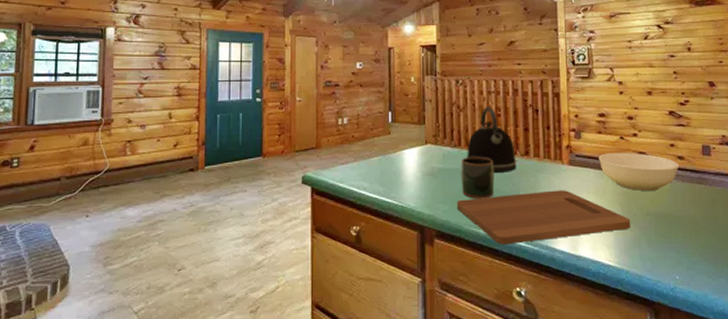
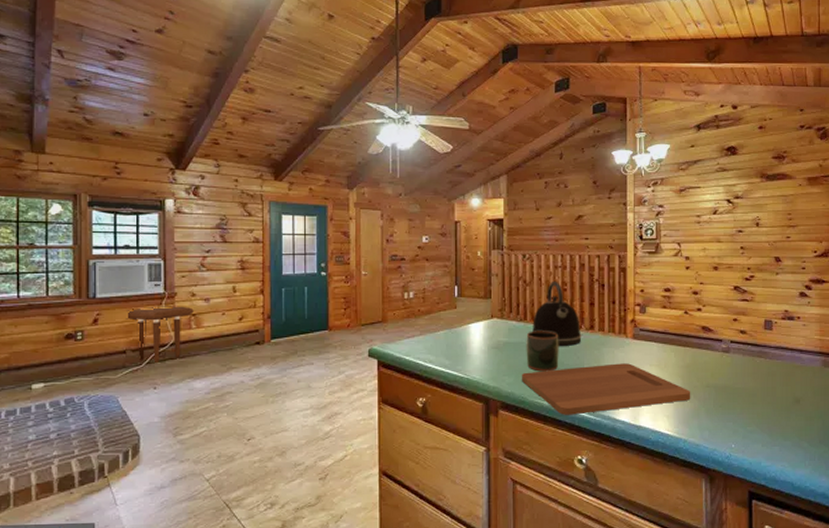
side table: none [61,132,129,191] -> present [125,306,194,364]
bowl: present [598,153,680,192] -> none [662,327,741,365]

